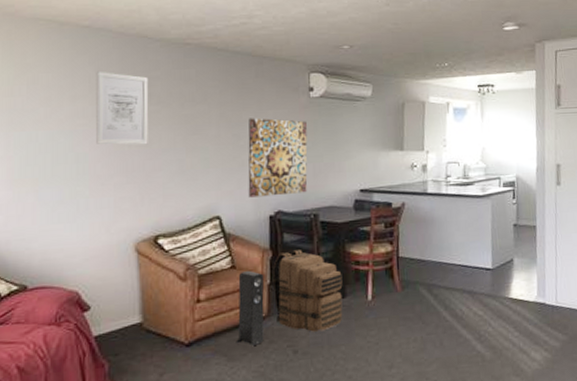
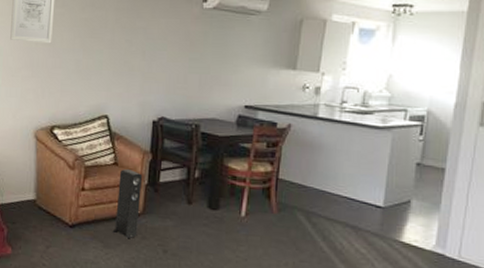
wall art: present [248,118,308,198] -> none [135,25,197,103]
backpack: present [272,250,343,332] -> none [149,156,218,237]

